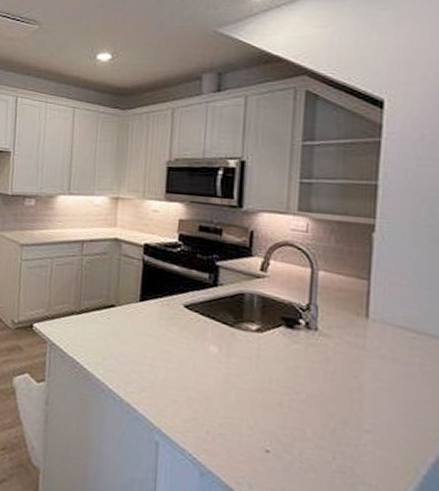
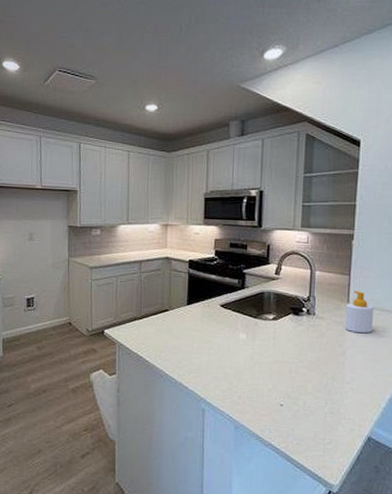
soap bottle: none [361,302,407,364] -> present [344,291,374,334]

